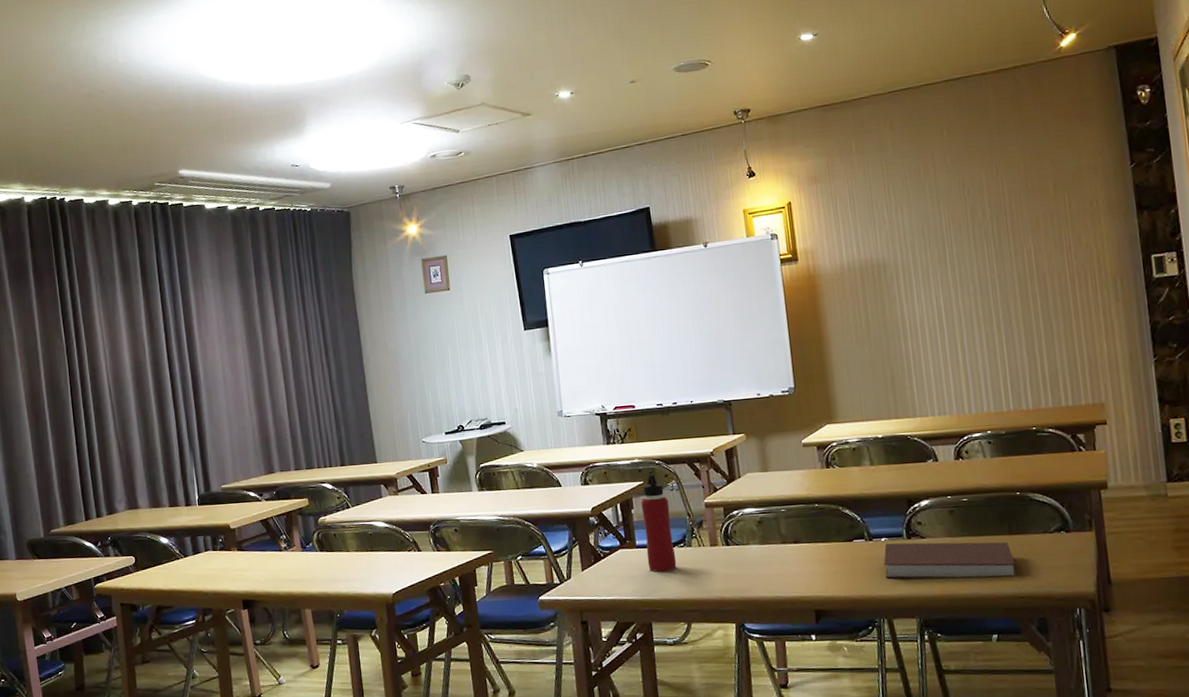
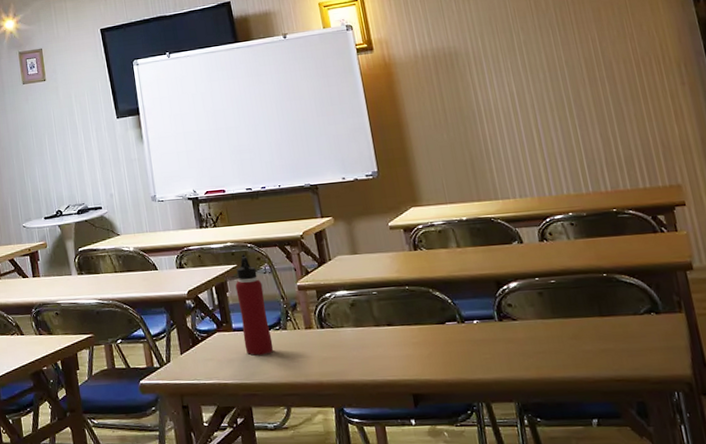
notebook: present [884,541,1016,579] -> none [477,323,610,362]

